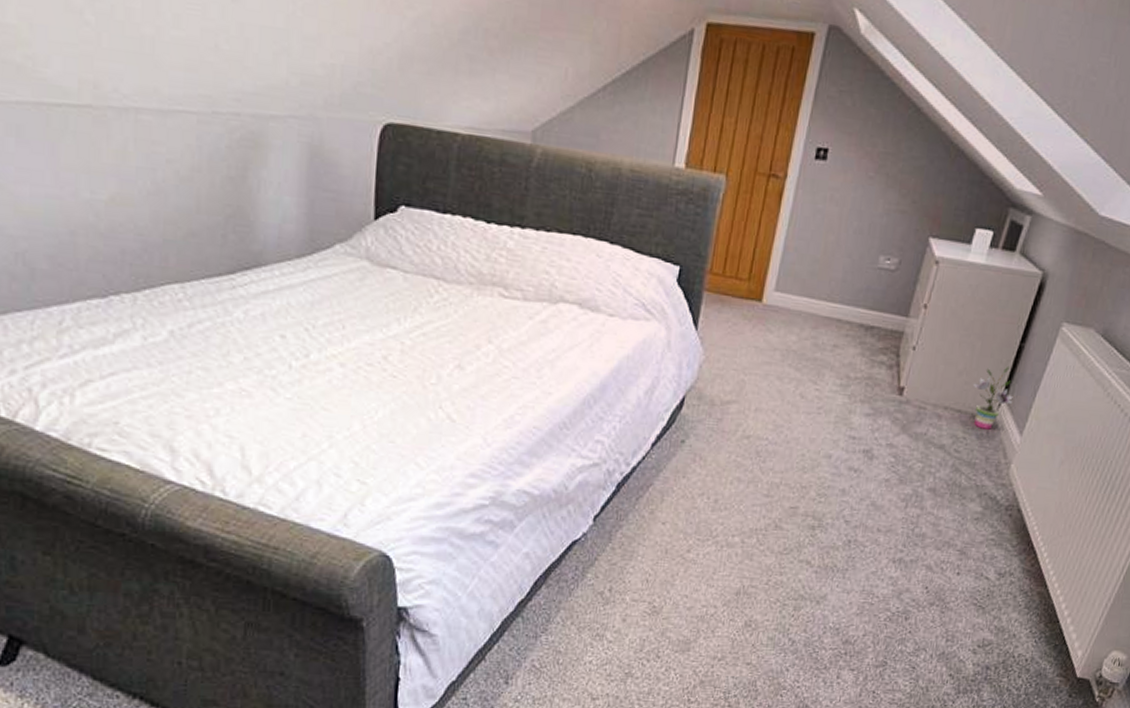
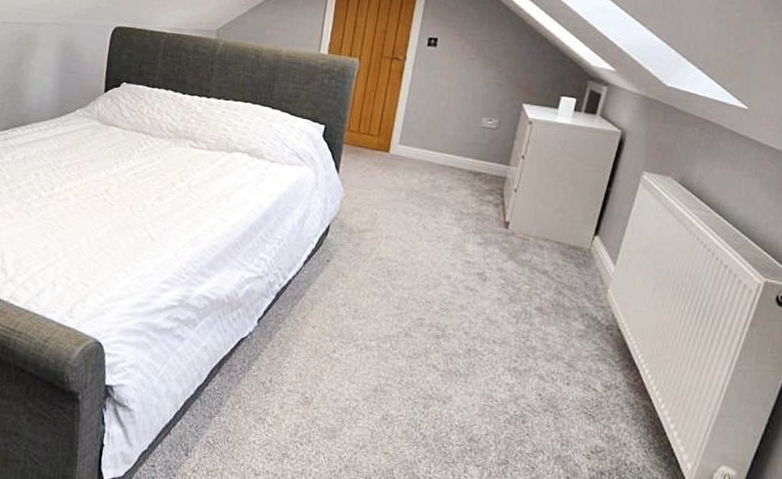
potted plant: present [972,365,1013,430] -> none [568,206,605,259]

